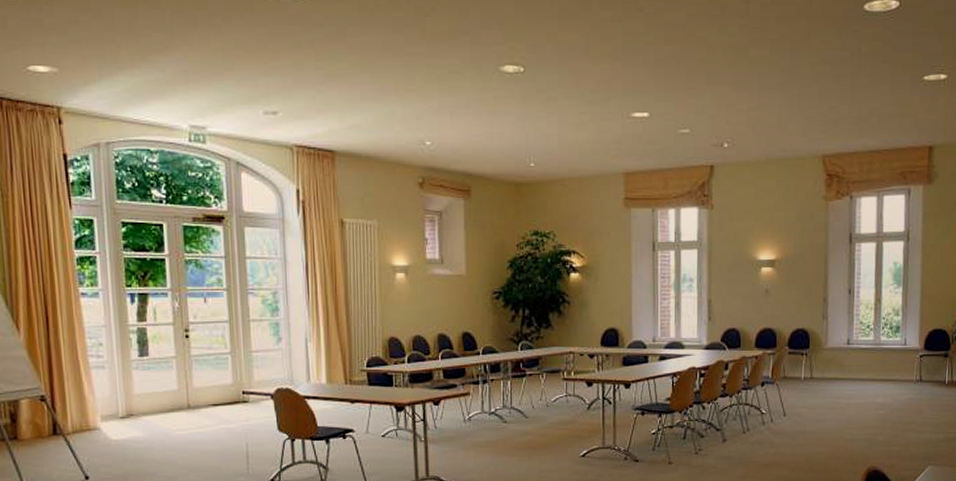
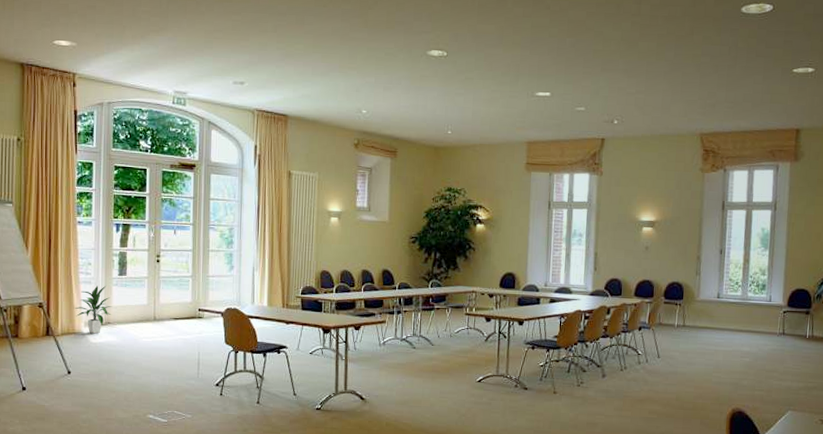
indoor plant: none [86,370,135,429] -> present [74,286,113,334]

